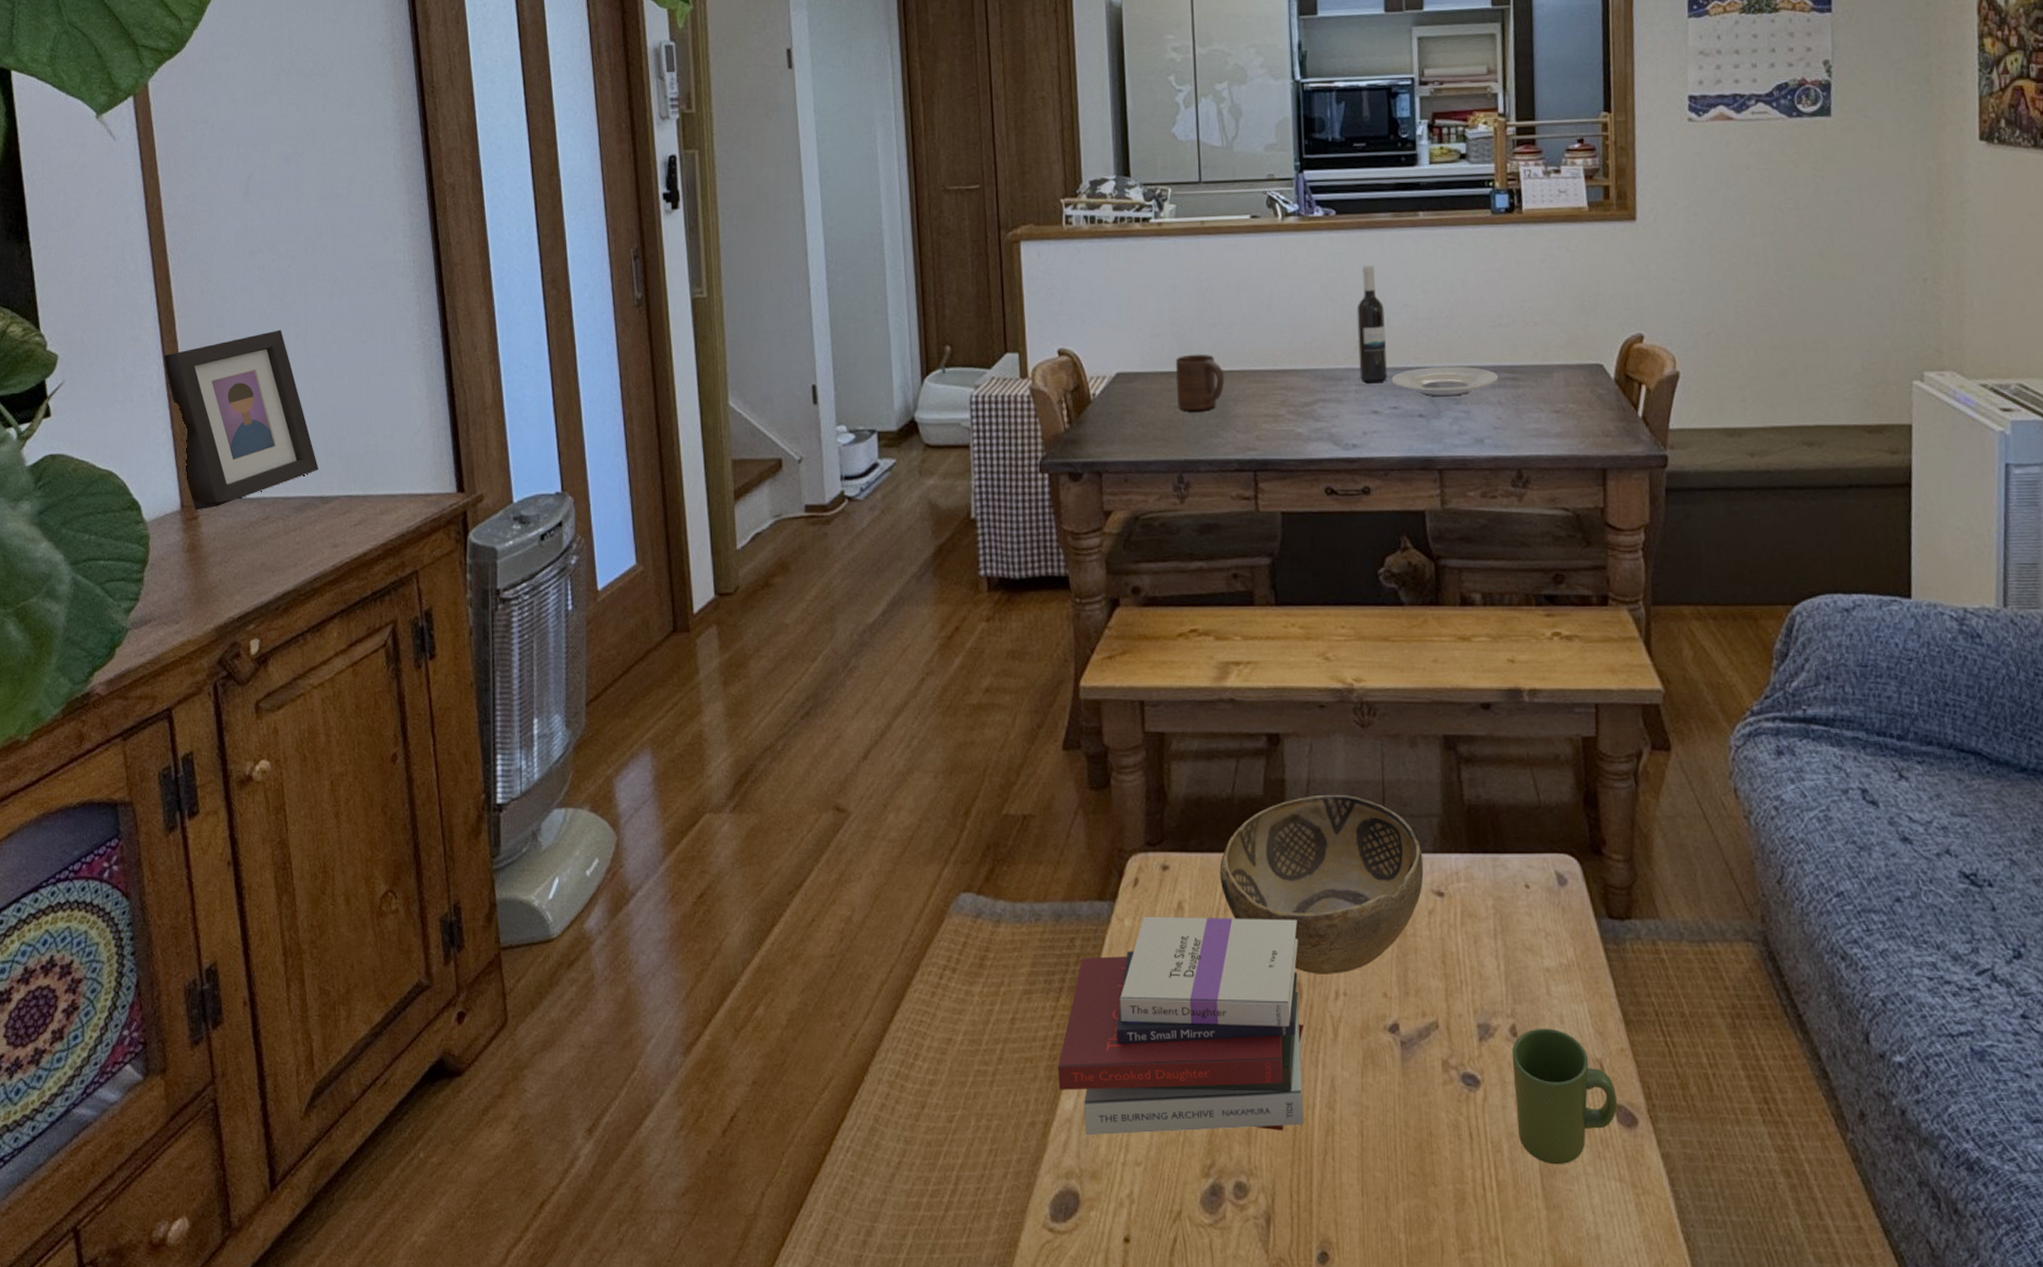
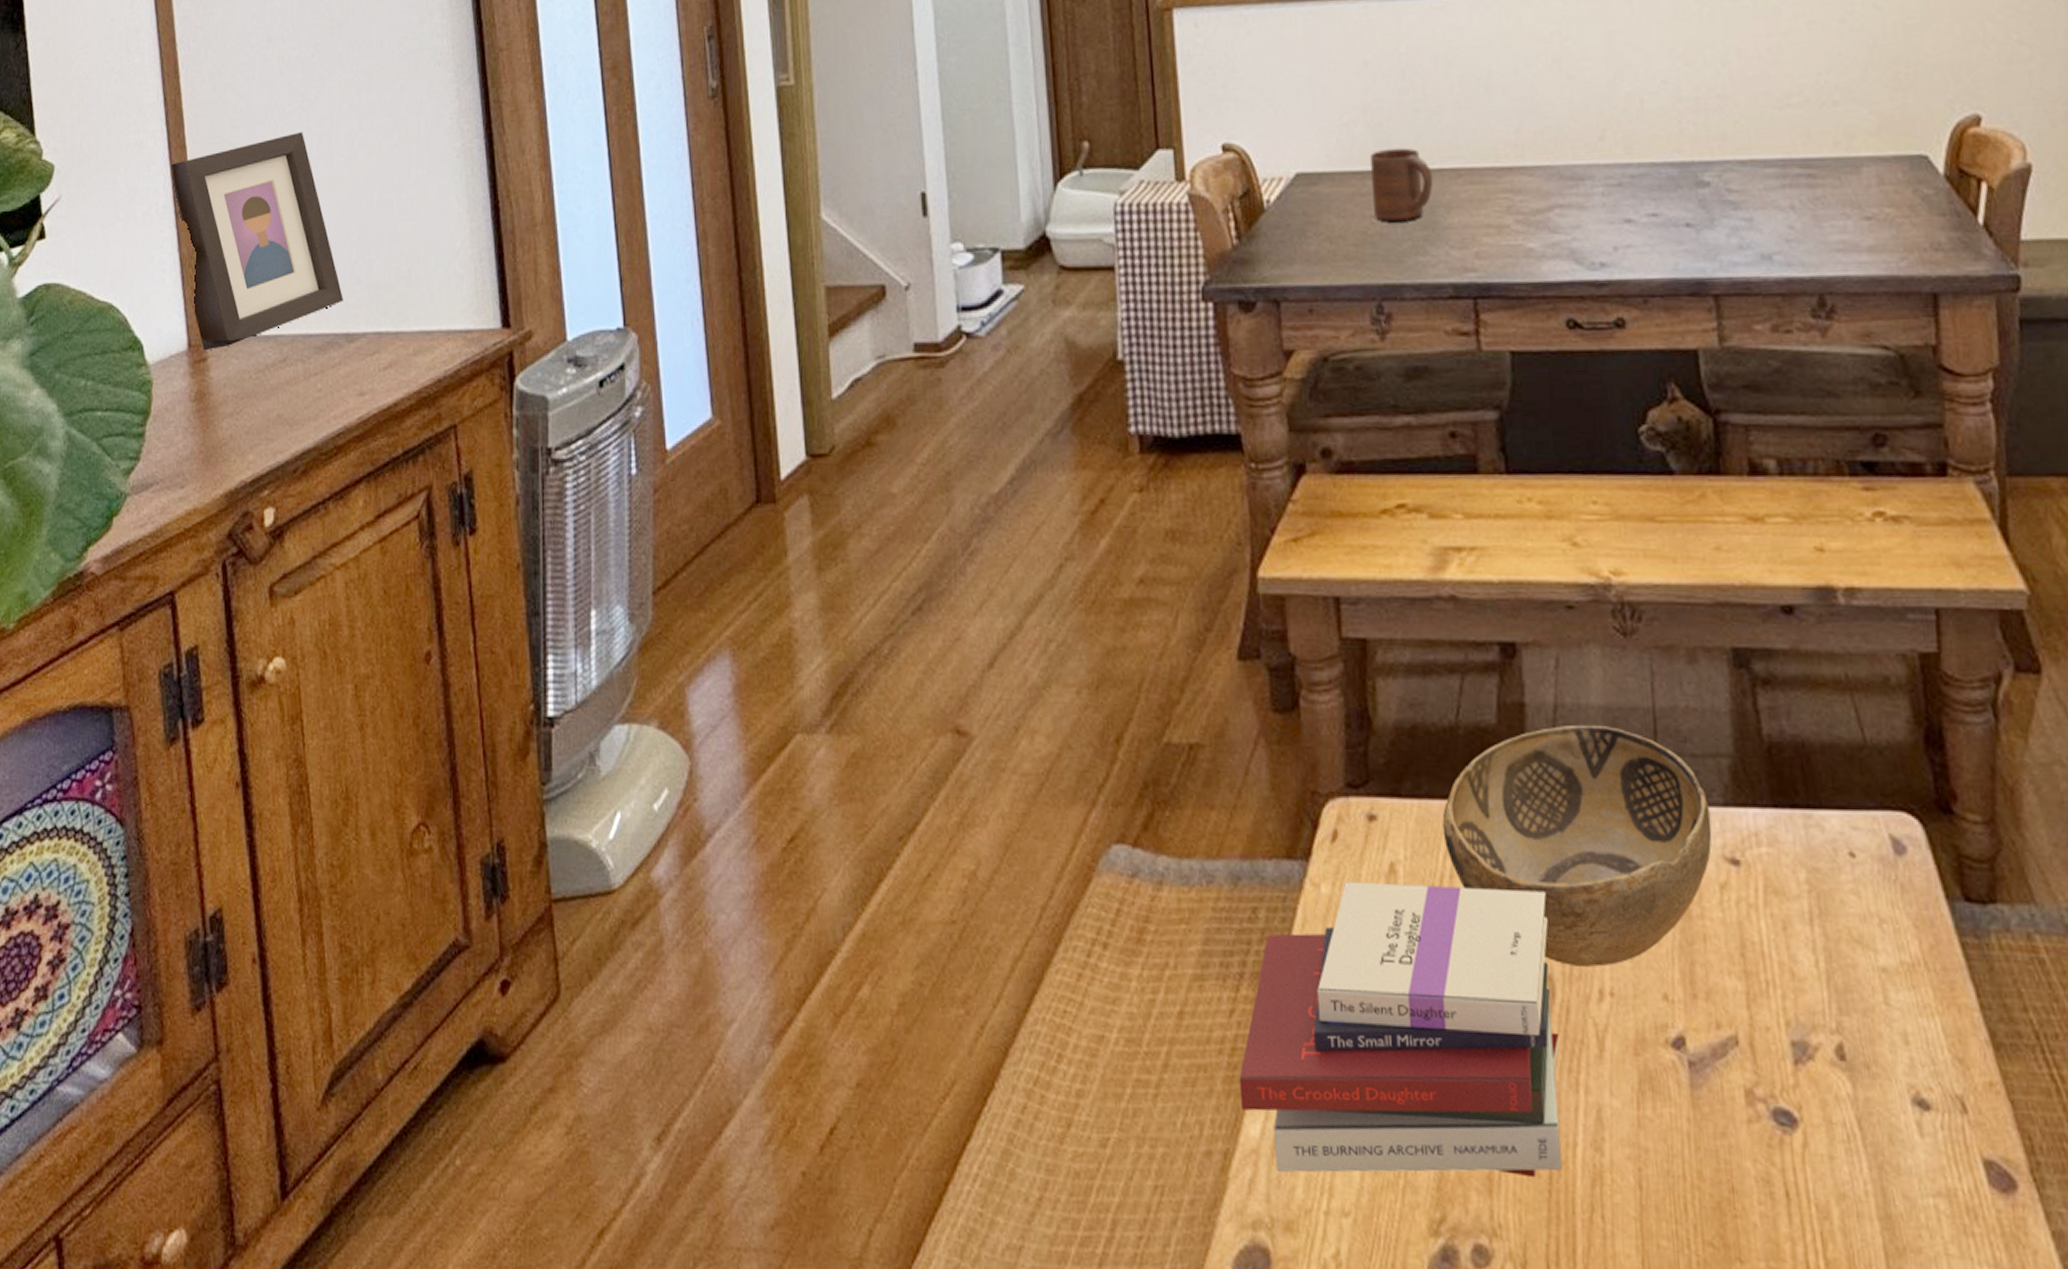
wine bottle: present [1356,265,1387,384] -> none [1600,31,1643,184]
plate: present [1391,366,1499,397] -> none [1648,160,1790,201]
mug: present [1511,1028,1618,1165] -> none [1839,1049,1988,1241]

